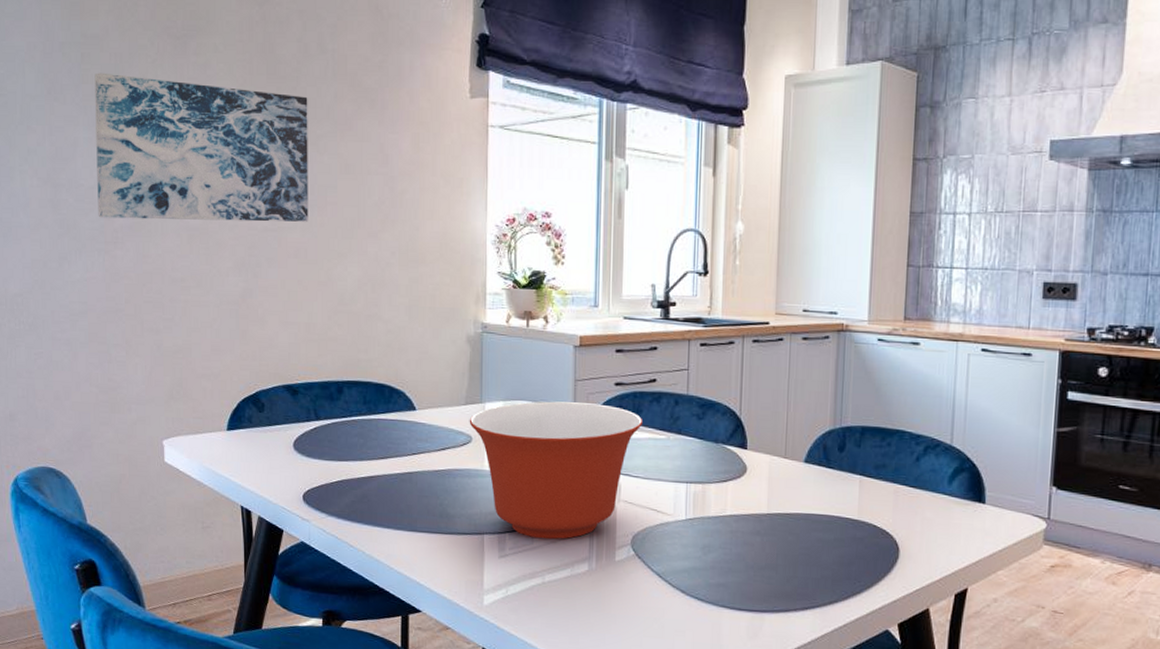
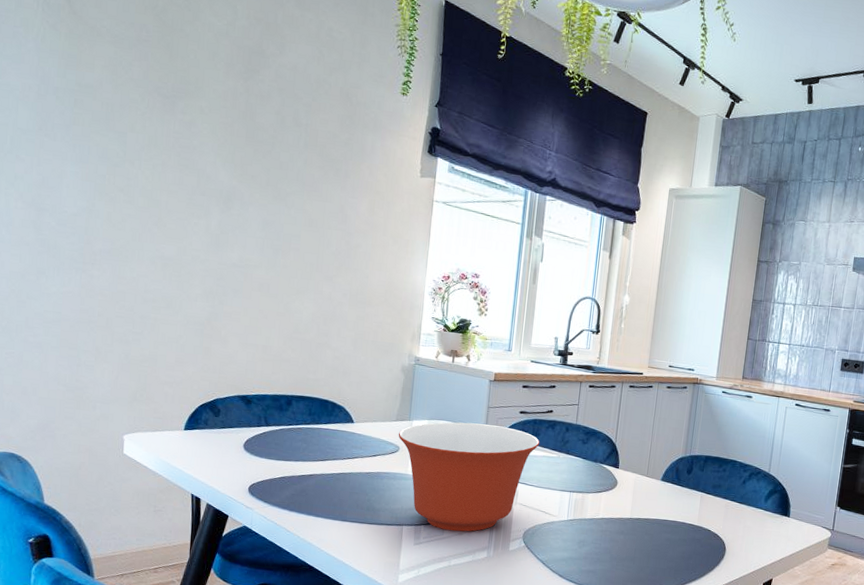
wall art: present [94,72,308,222] -> none [78,117,281,263]

